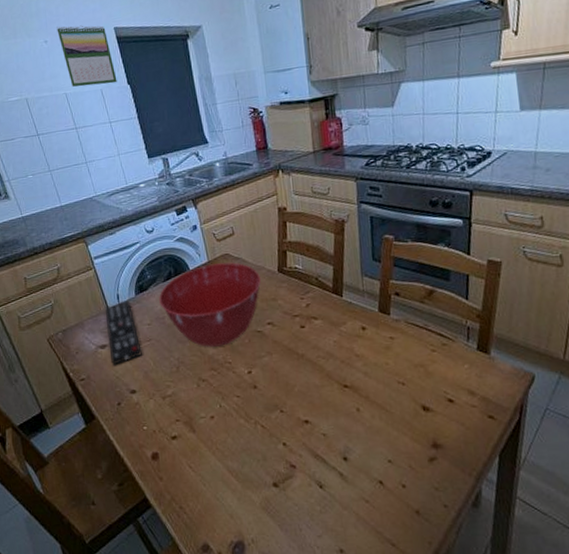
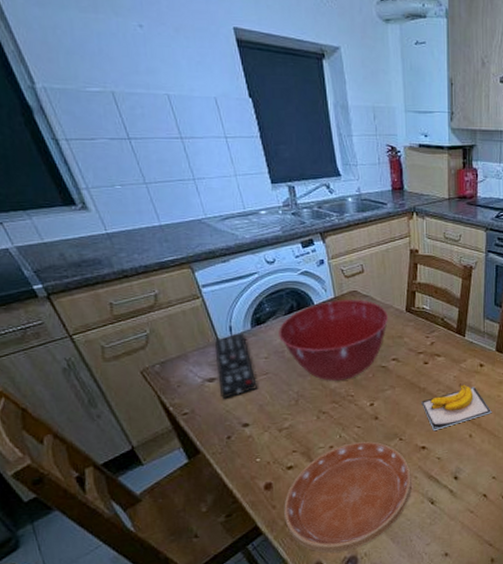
calendar: present [56,25,117,87] -> none [156,10,236,93]
saucer: none [170,413,297,535] -> present [284,441,411,553]
banana: none [301,349,381,402] -> present [421,383,492,430]

